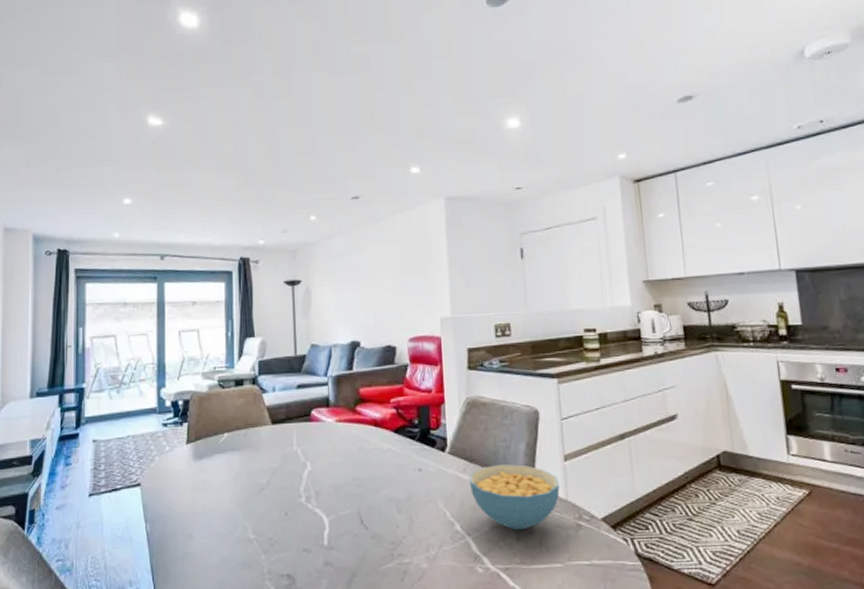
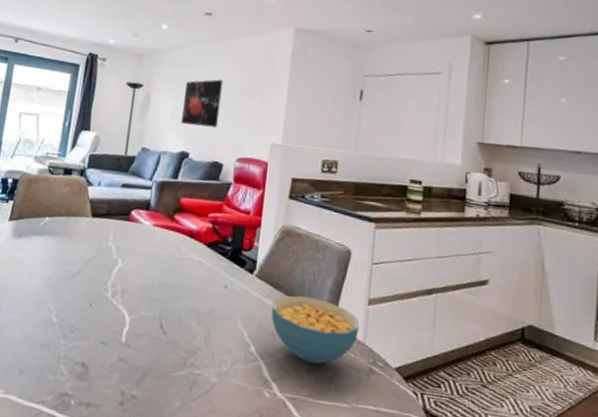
wall art: none [344,262,384,313] -> present [180,79,224,128]

